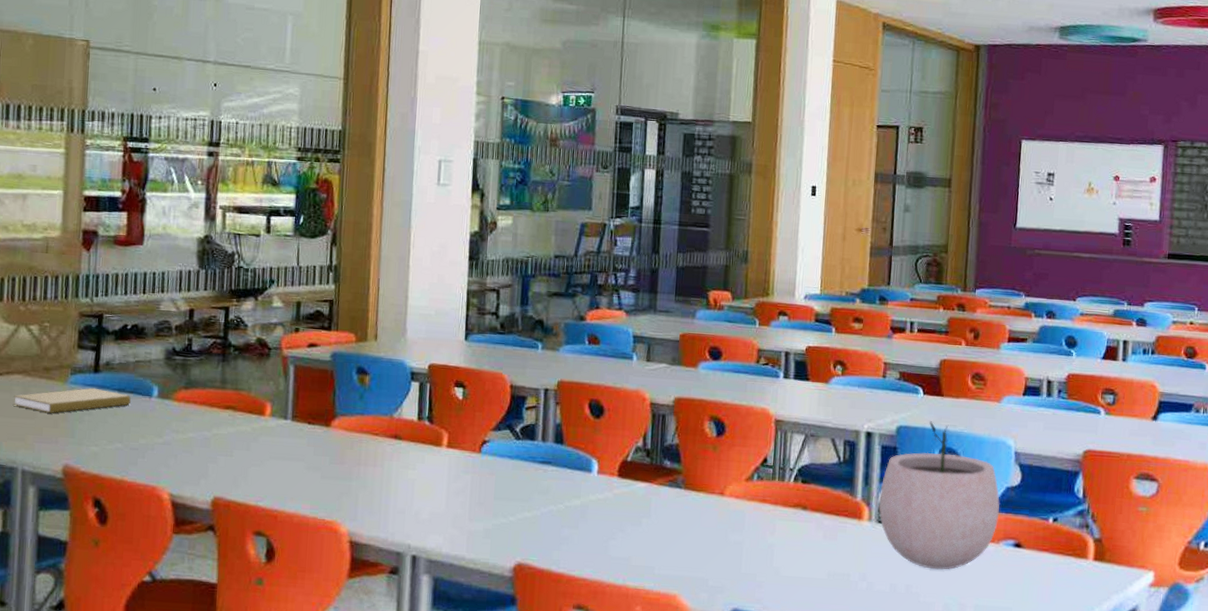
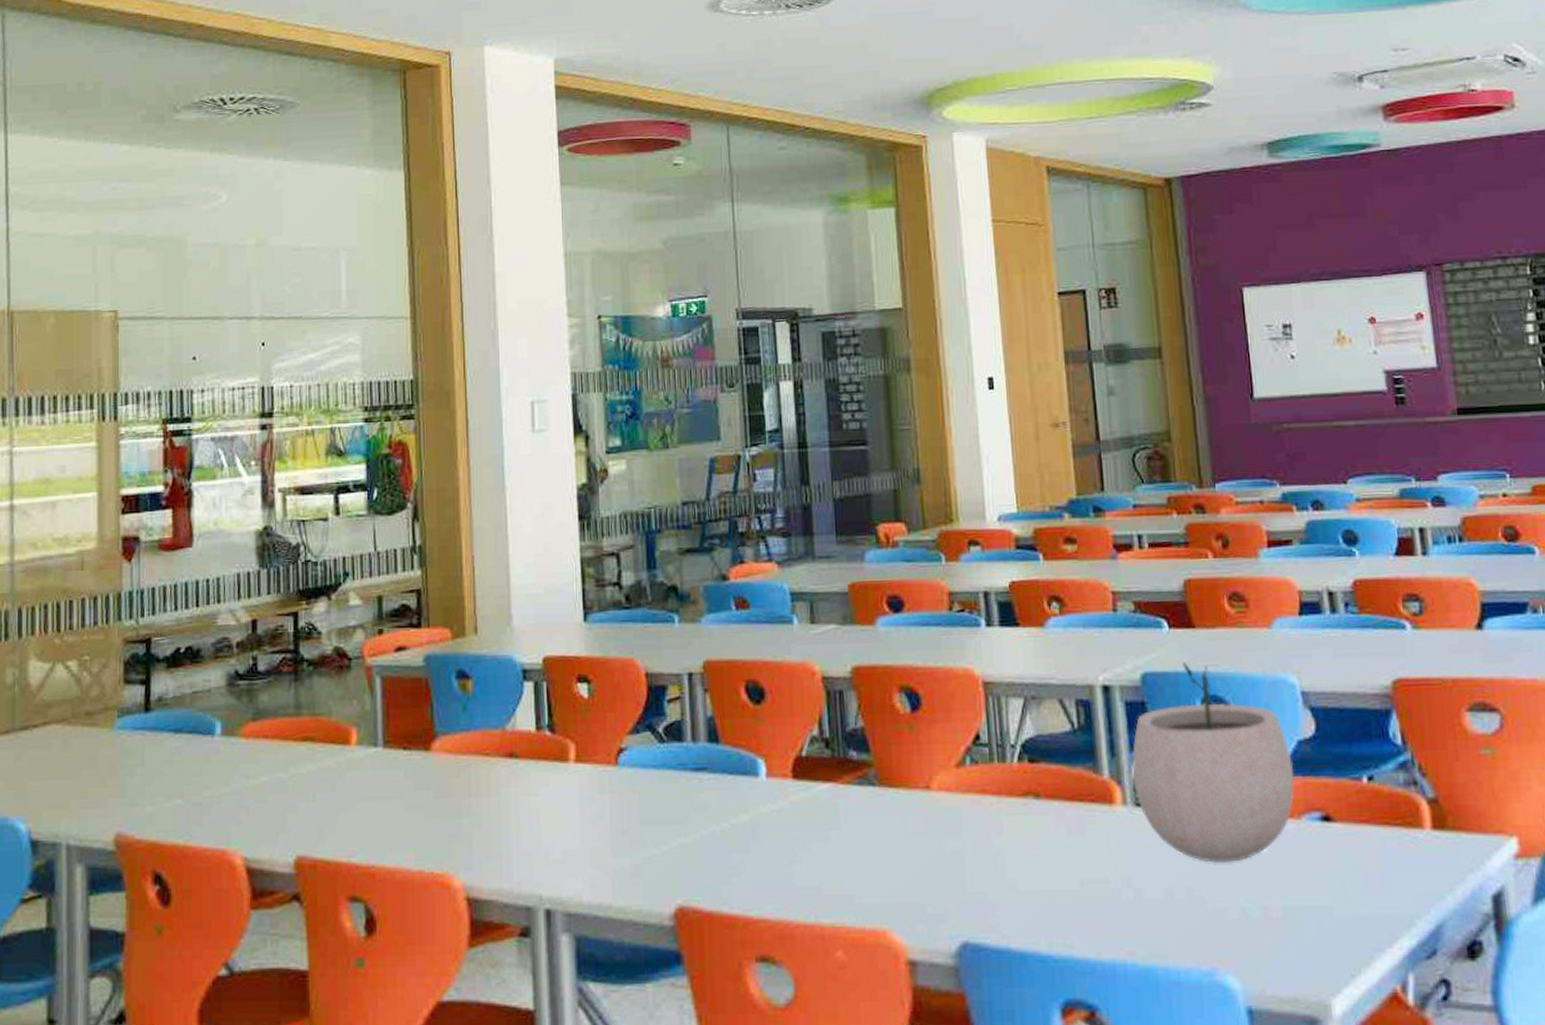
book: present [13,388,131,413] -> none [52,731,189,769]

